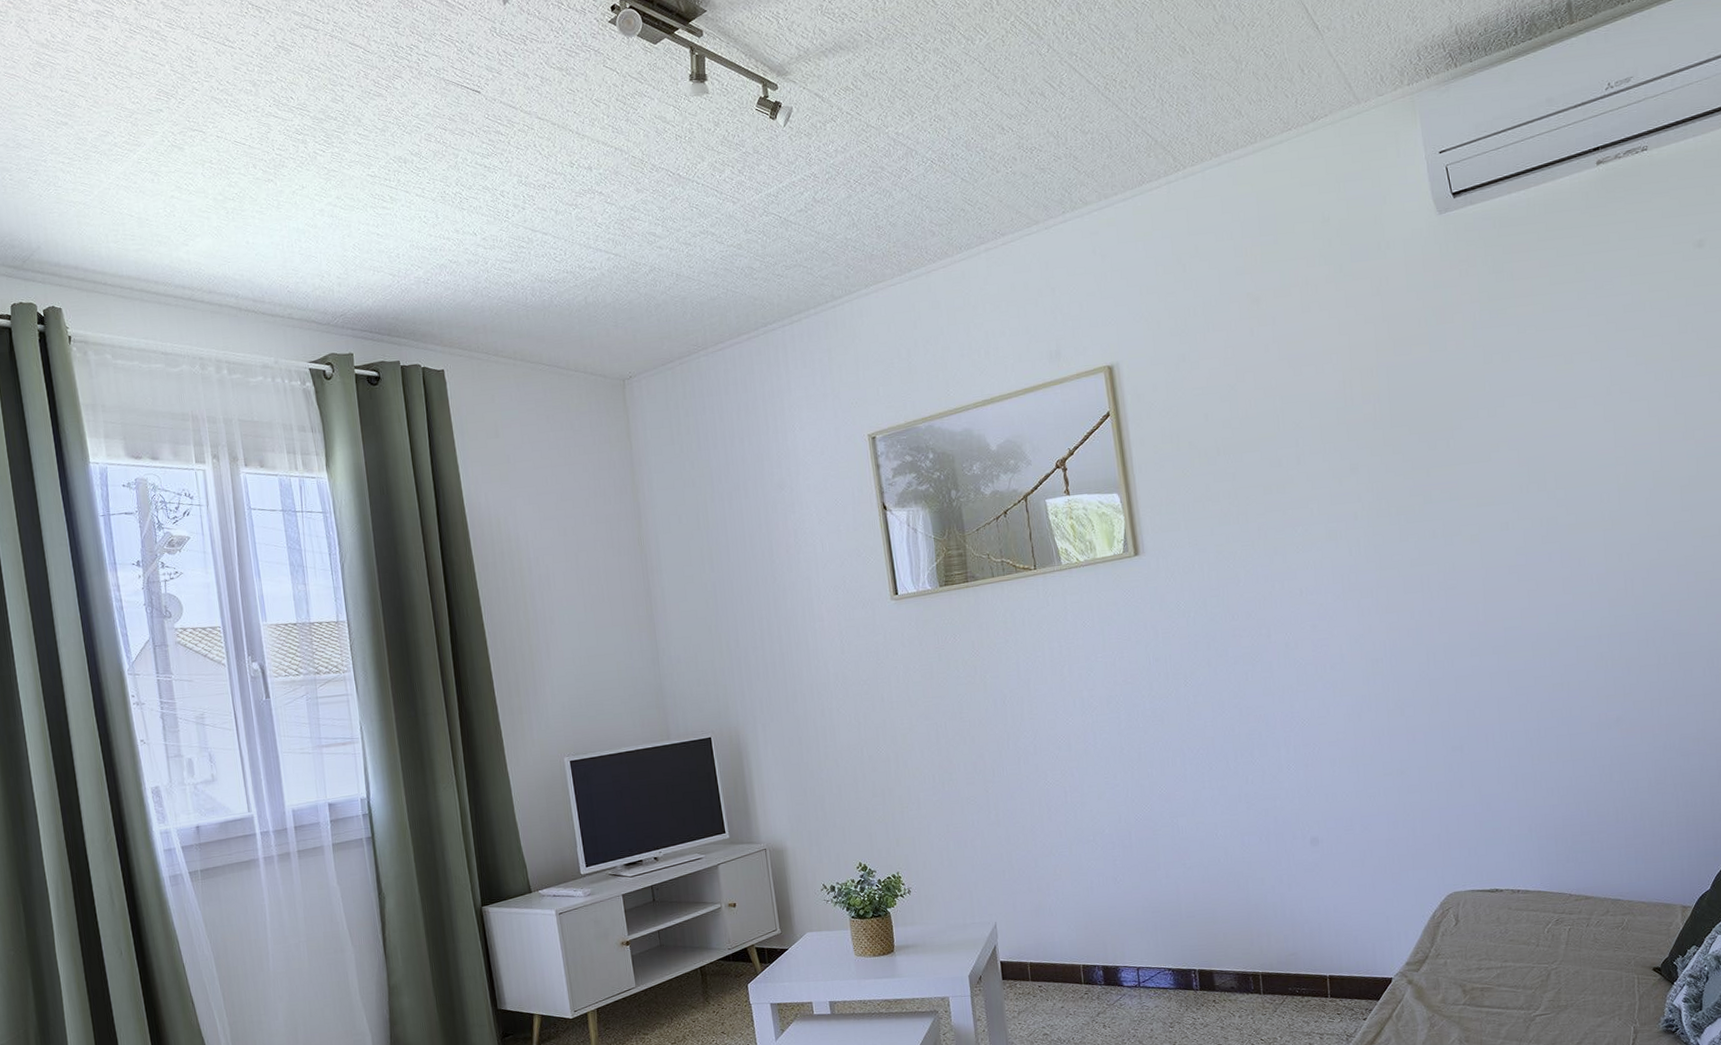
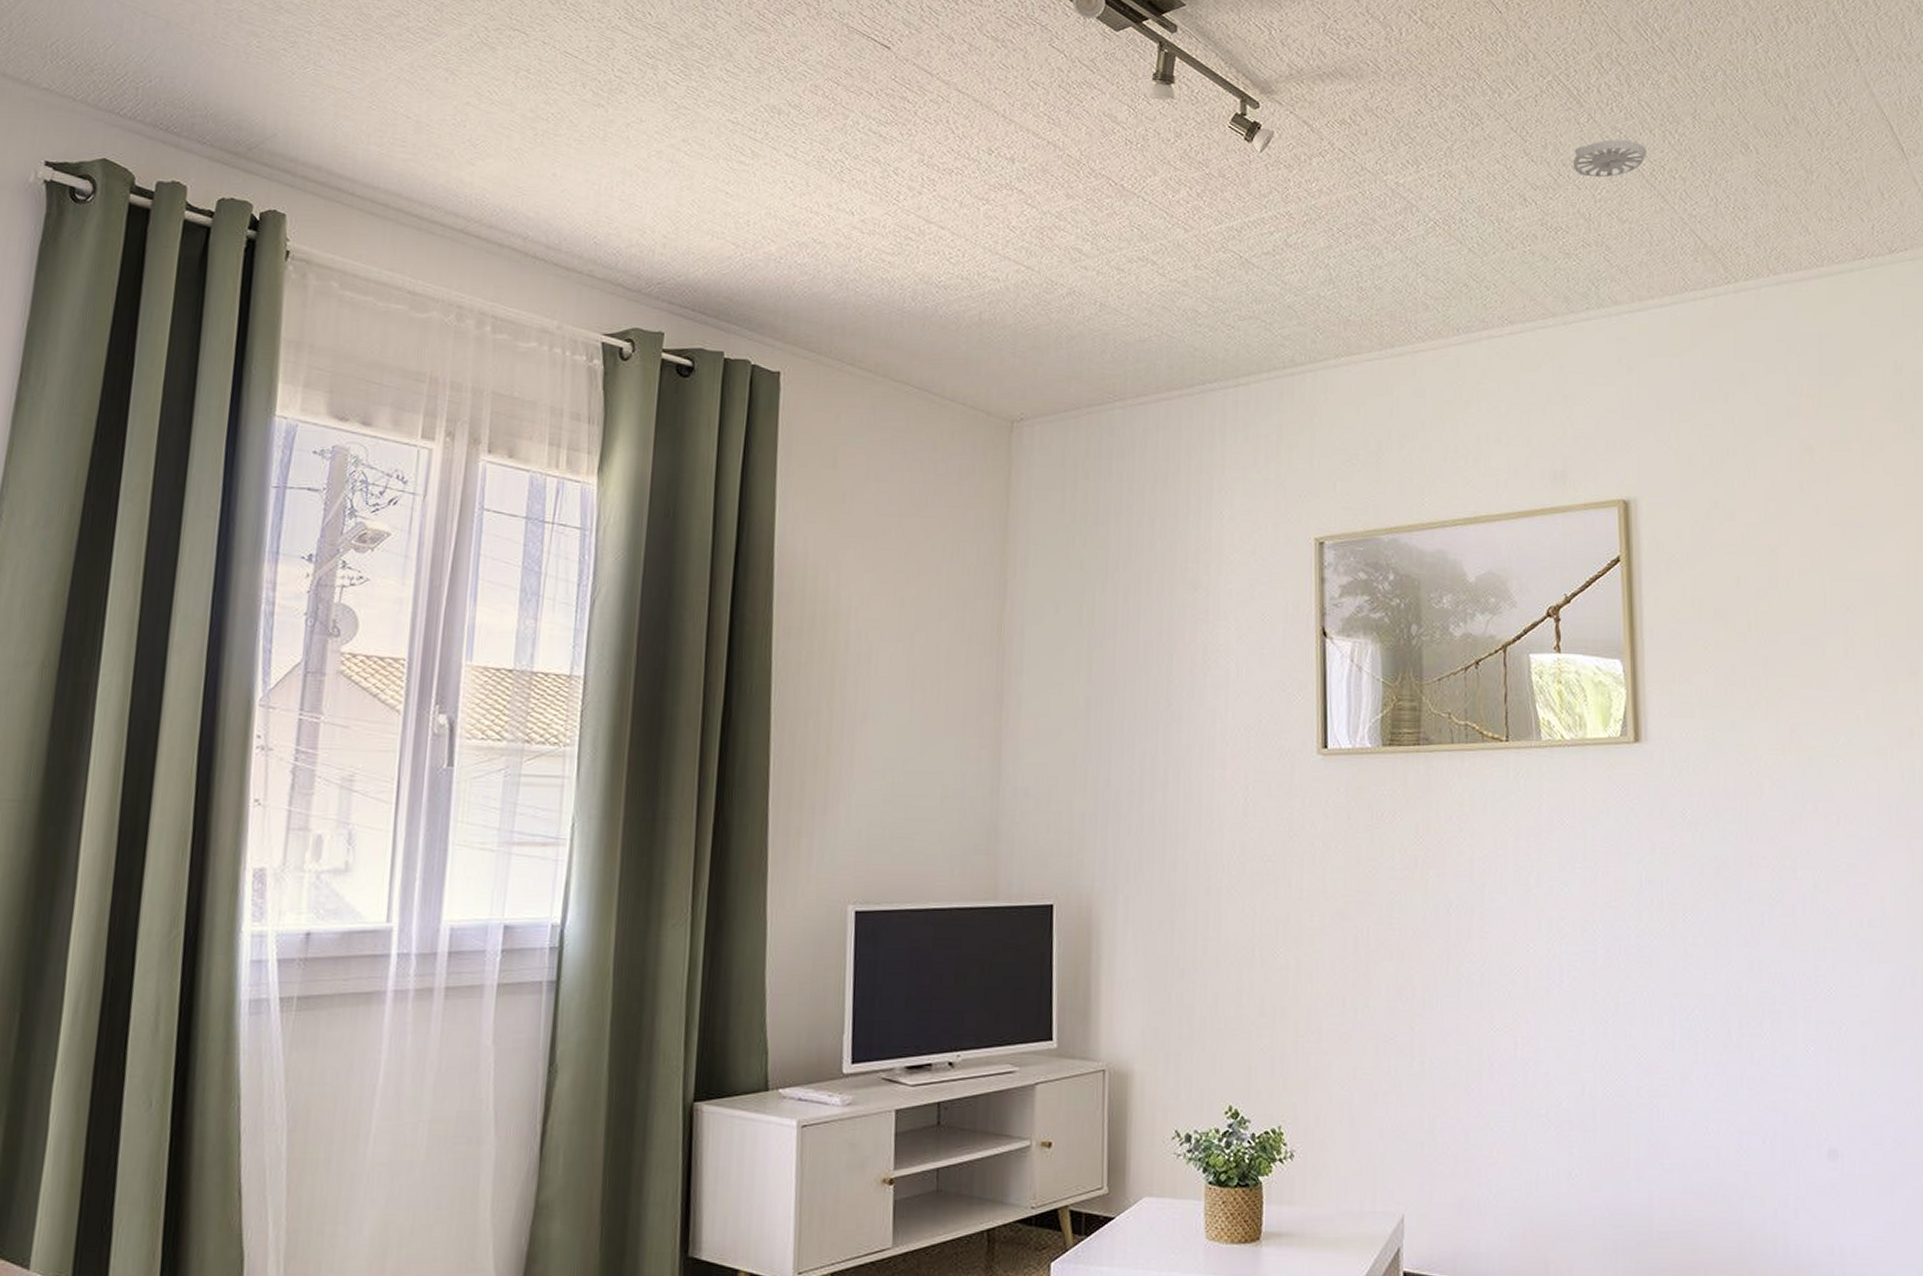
smoke detector: none [1039,61,1100,99] -> present [1573,139,1647,178]

